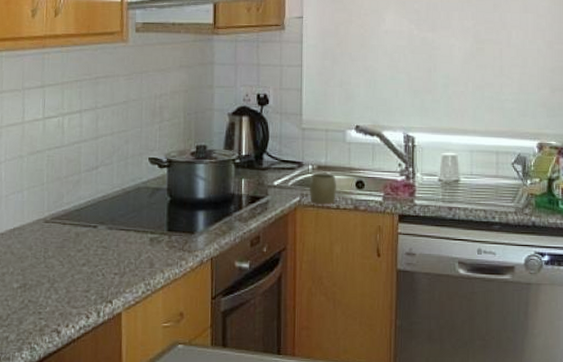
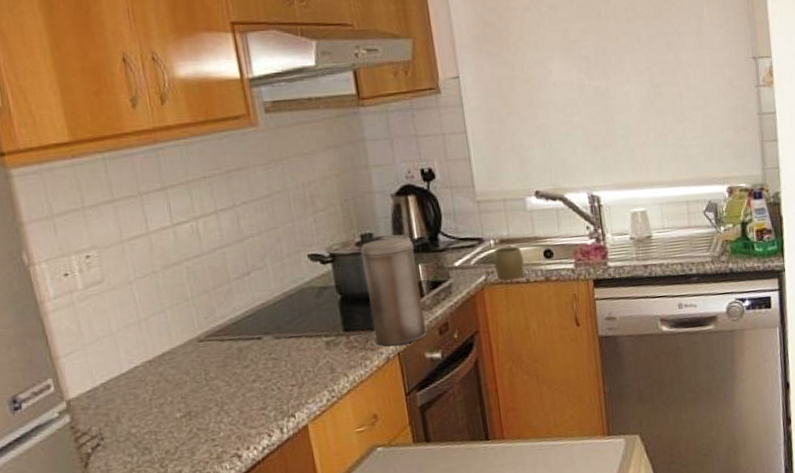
canister: none [193,152,241,251] -> present [360,237,428,346]

